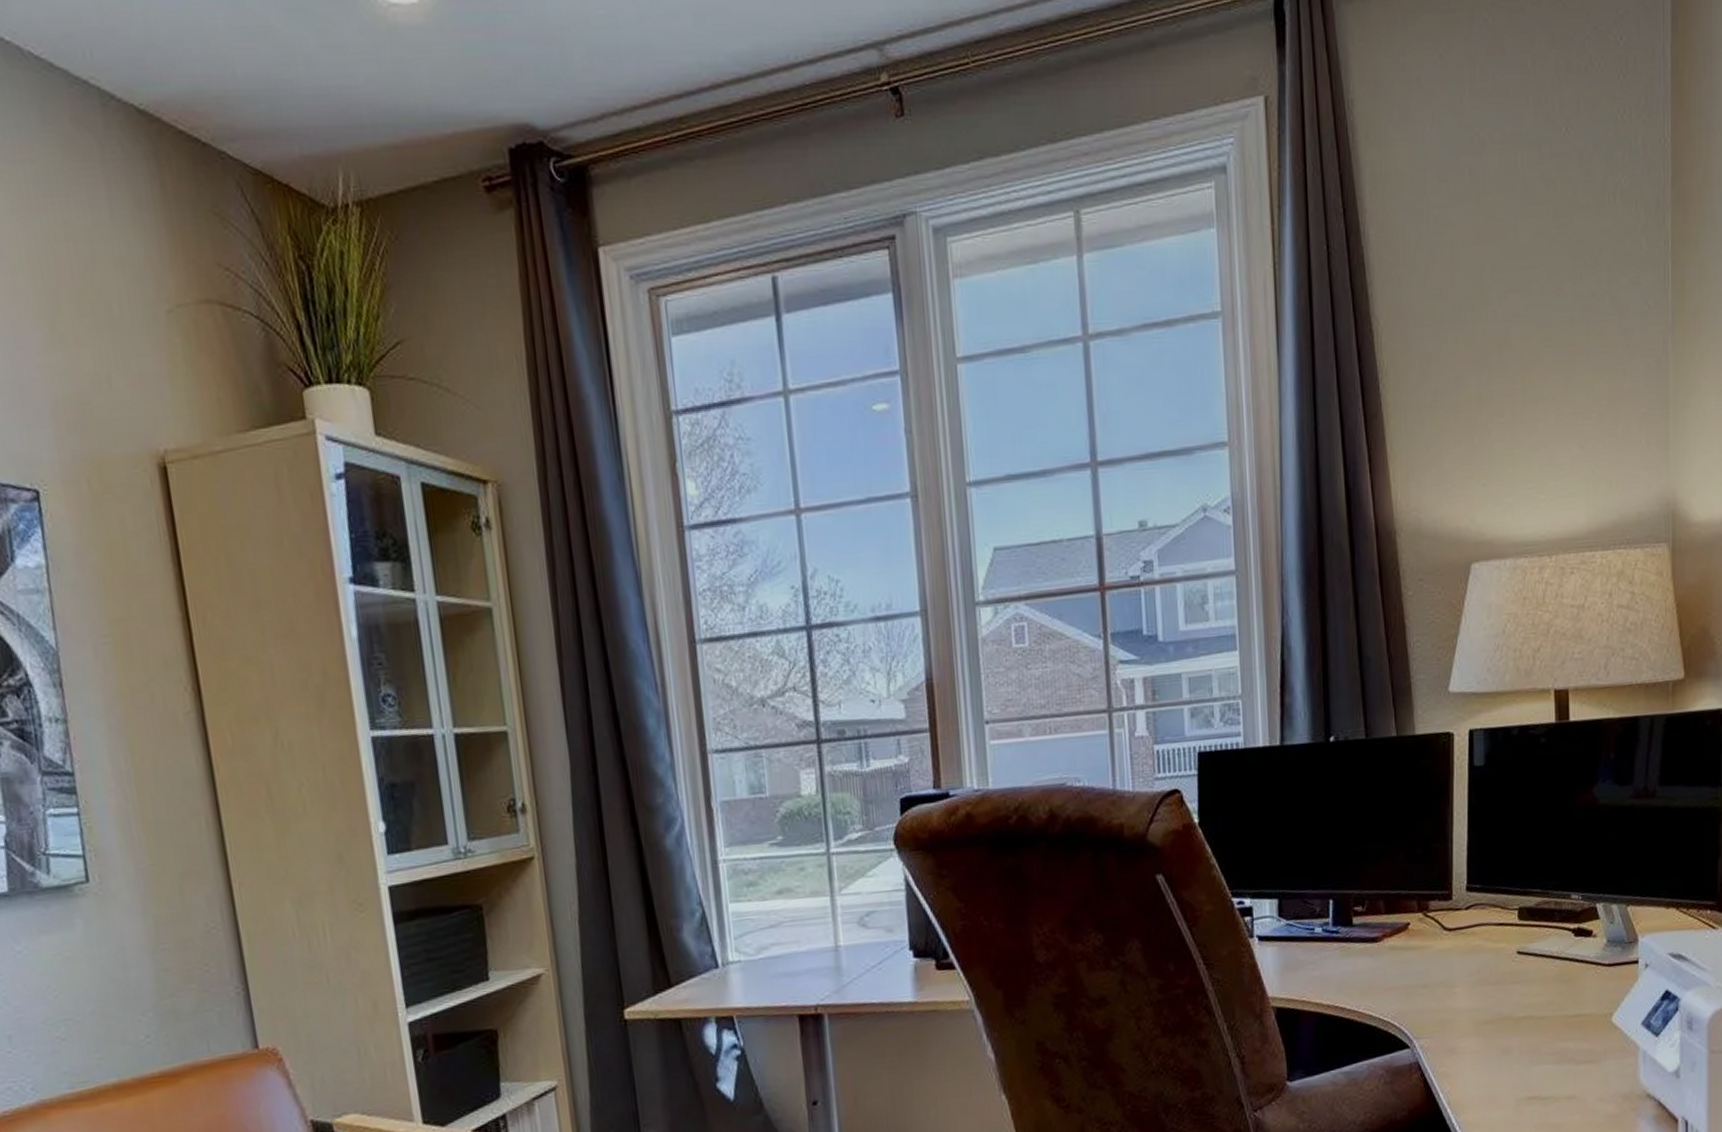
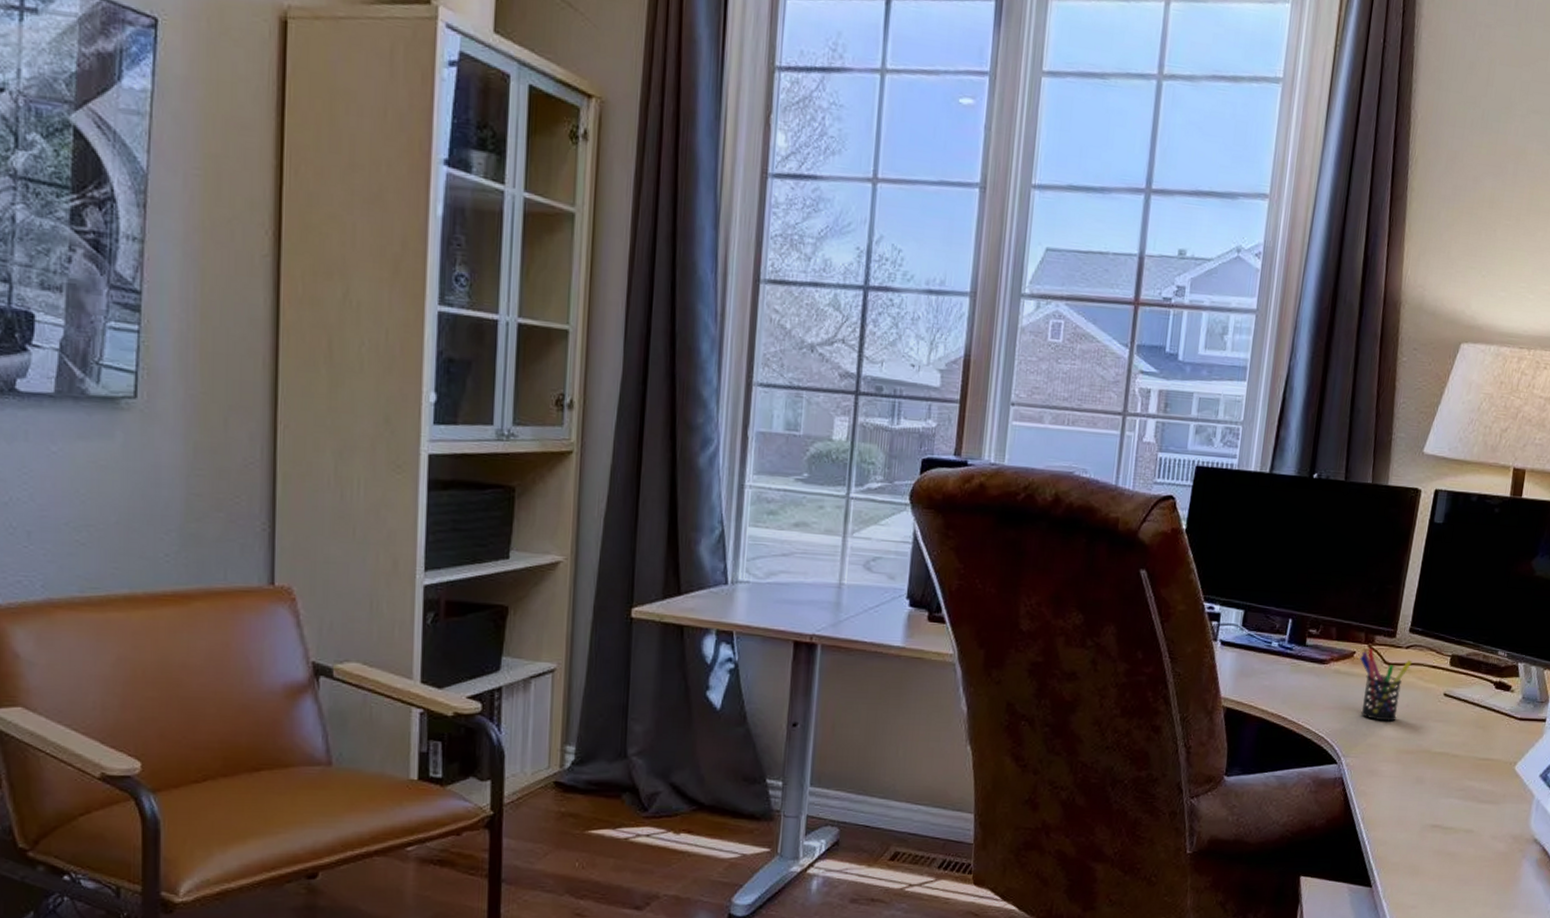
pen holder: none [1415,915,1476,994] -> present [1359,647,1413,722]

